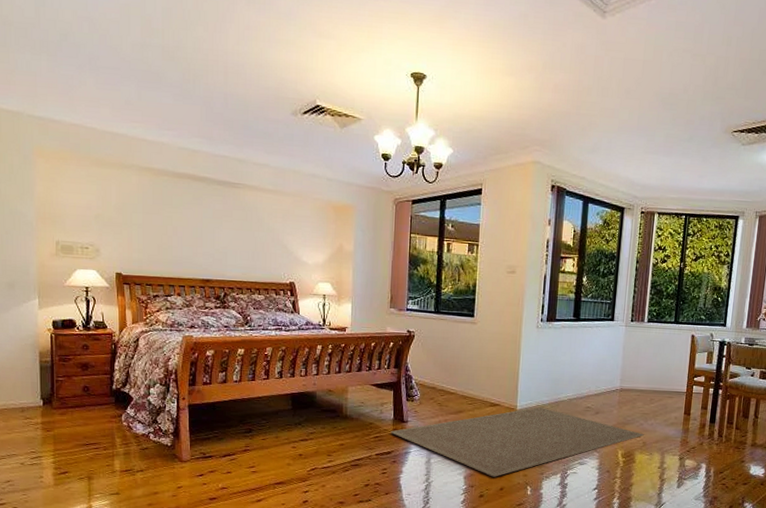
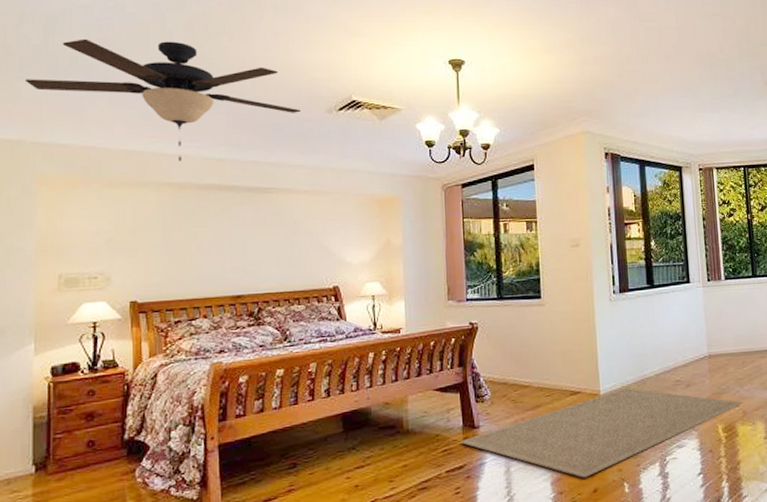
ceiling fan: none [20,15,268,148] -> present [24,38,300,161]

